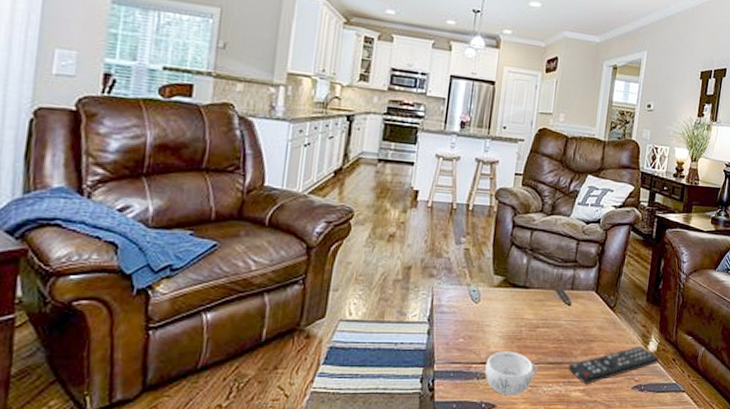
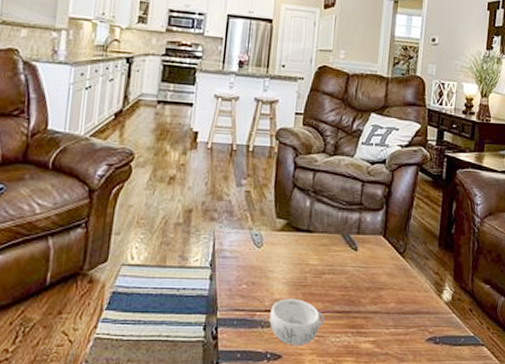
remote control: present [568,345,659,385] -> none [357,294,455,336]

